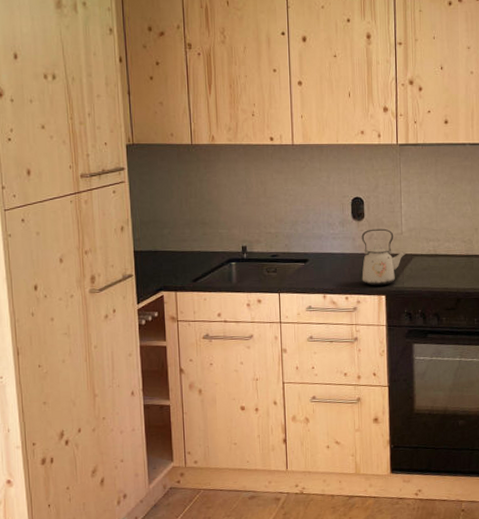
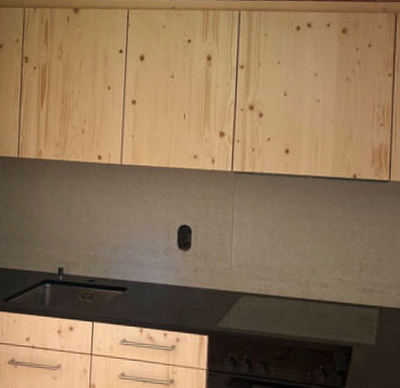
kettle: present [361,228,407,286] -> none [183,260,235,325]

